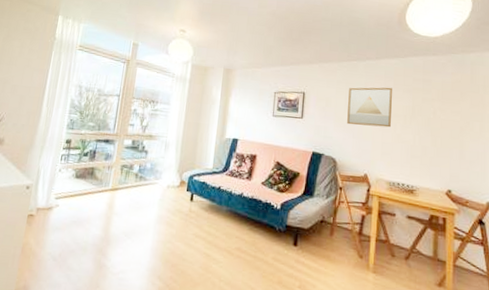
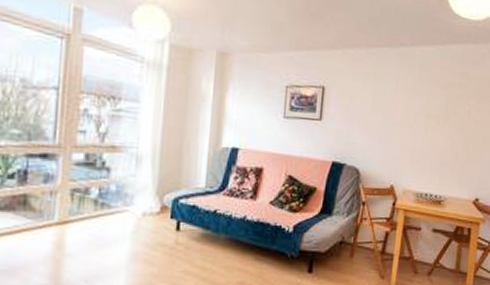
wall art: present [347,87,392,128] -> none [374,81,427,131]

